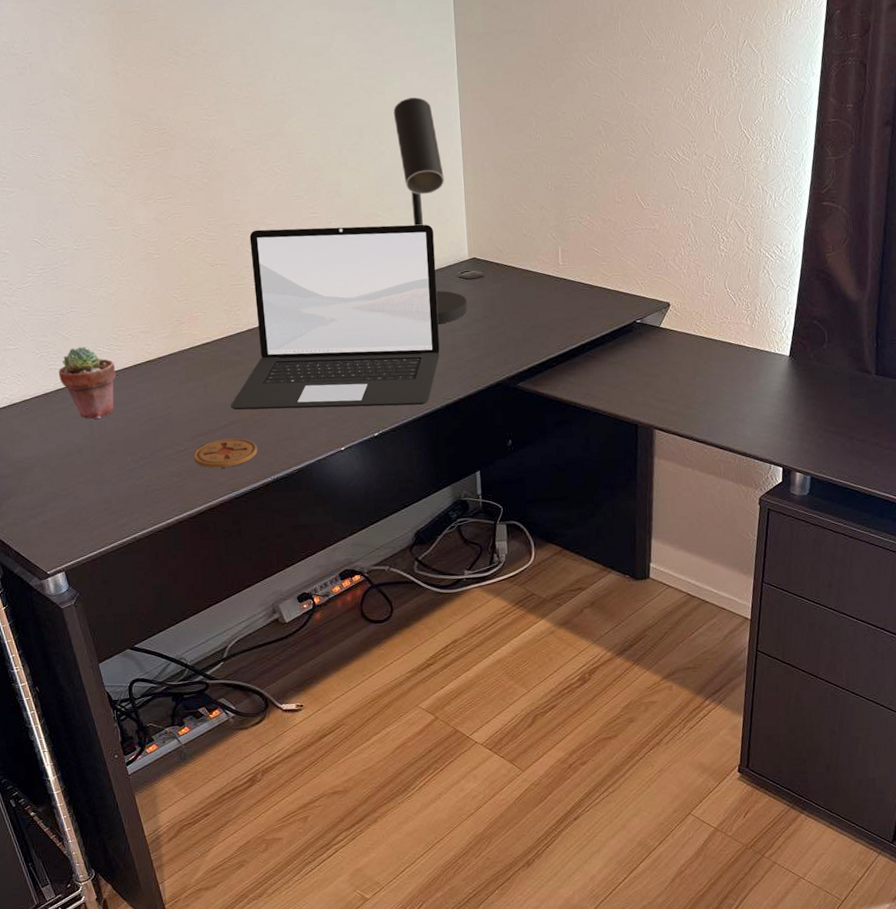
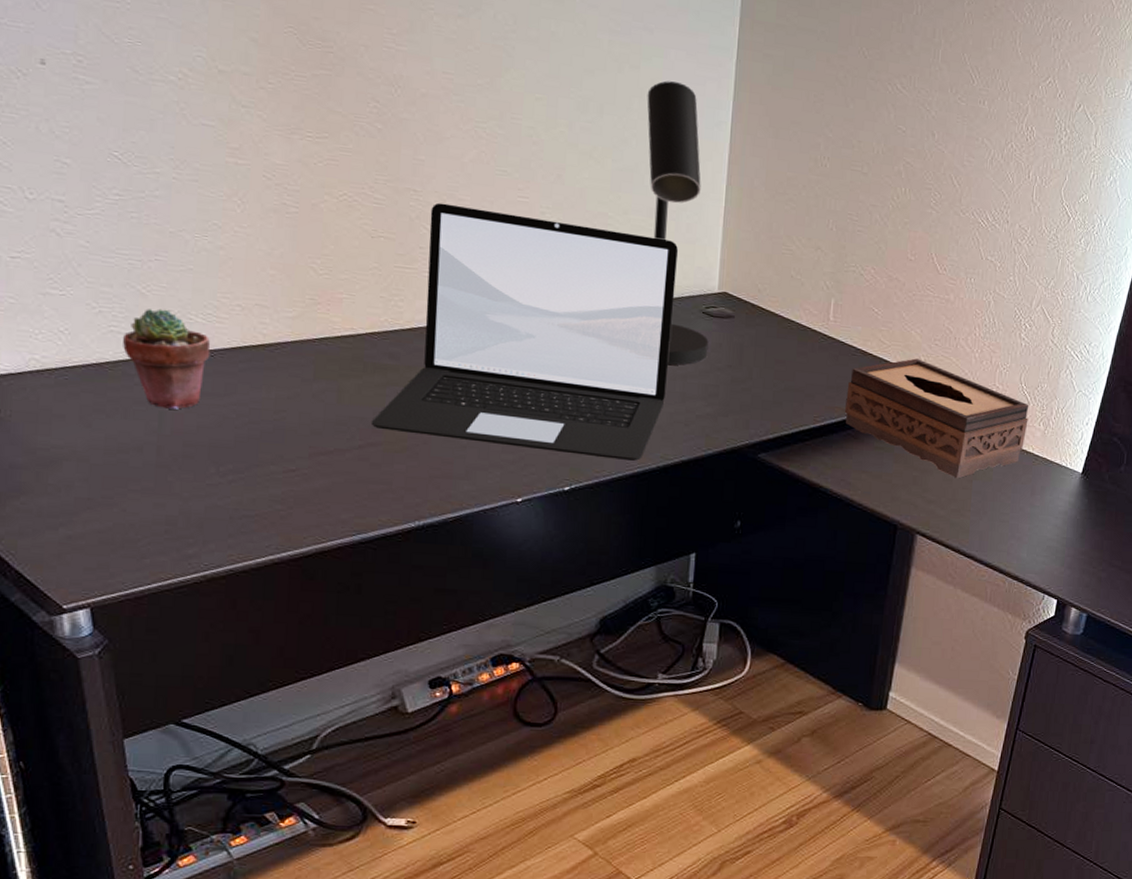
coaster: present [194,438,258,469] -> none [308,463,402,502]
tissue box: none [581,283,737,378] -> present [844,358,1029,479]

